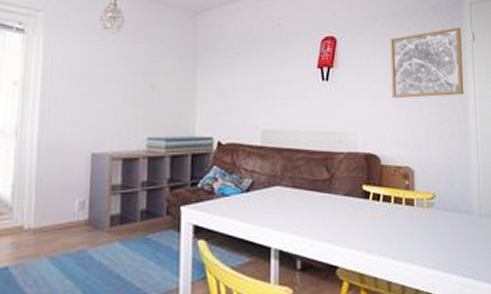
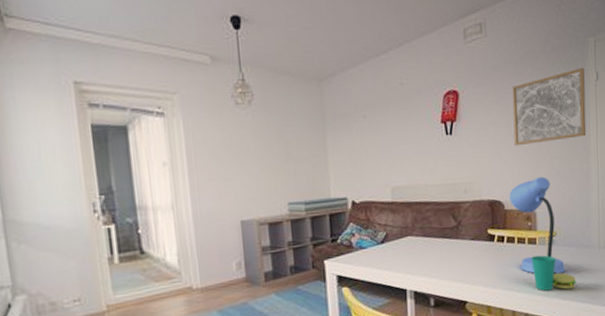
desk lamp: none [386,132,446,243] -> present [509,176,566,275]
cup: none [408,219,457,260] -> present [531,255,576,291]

